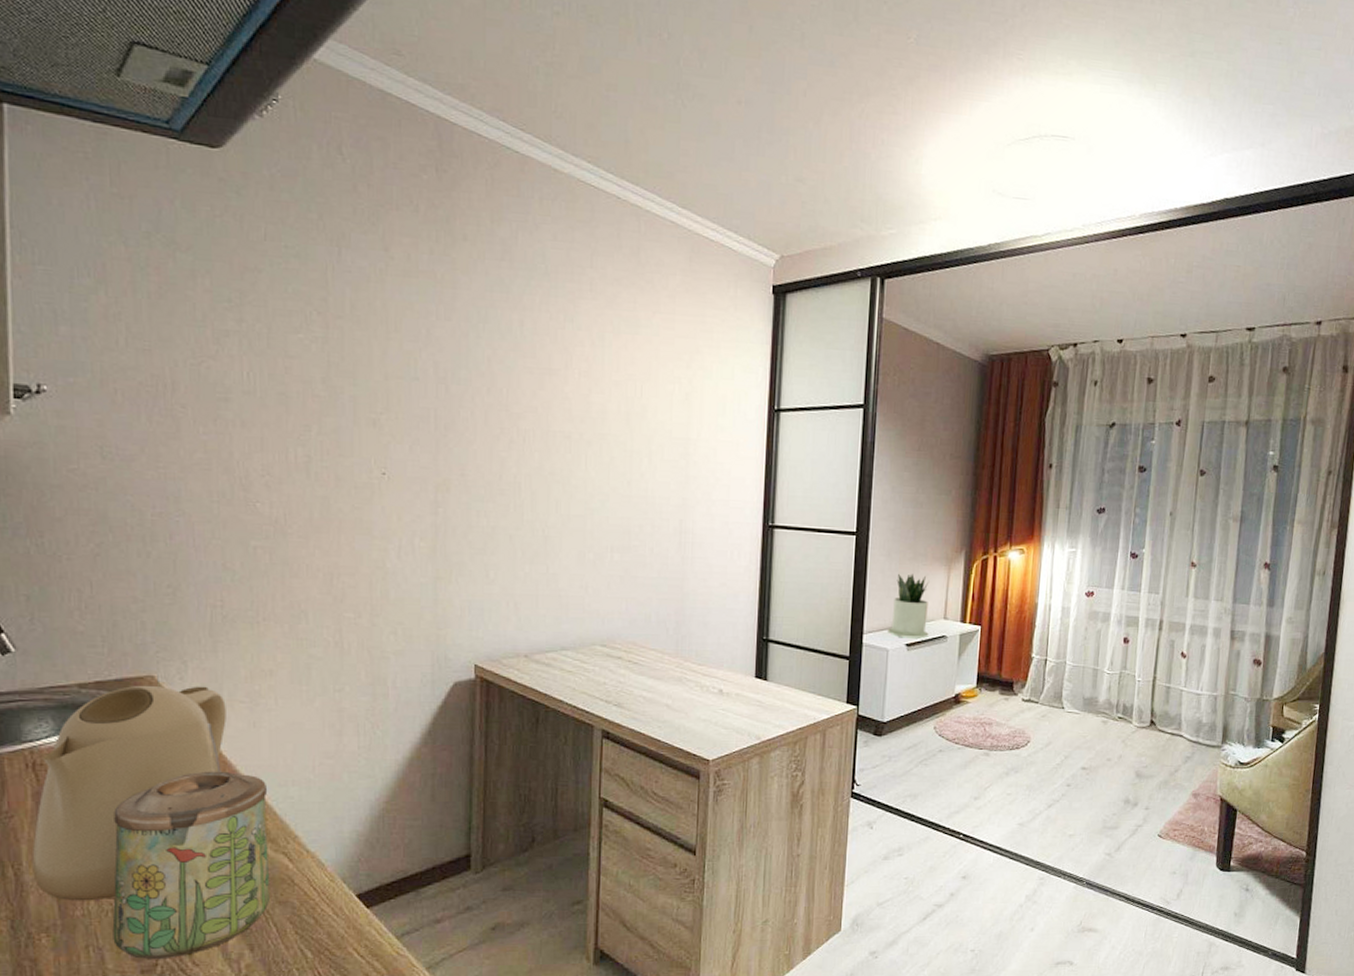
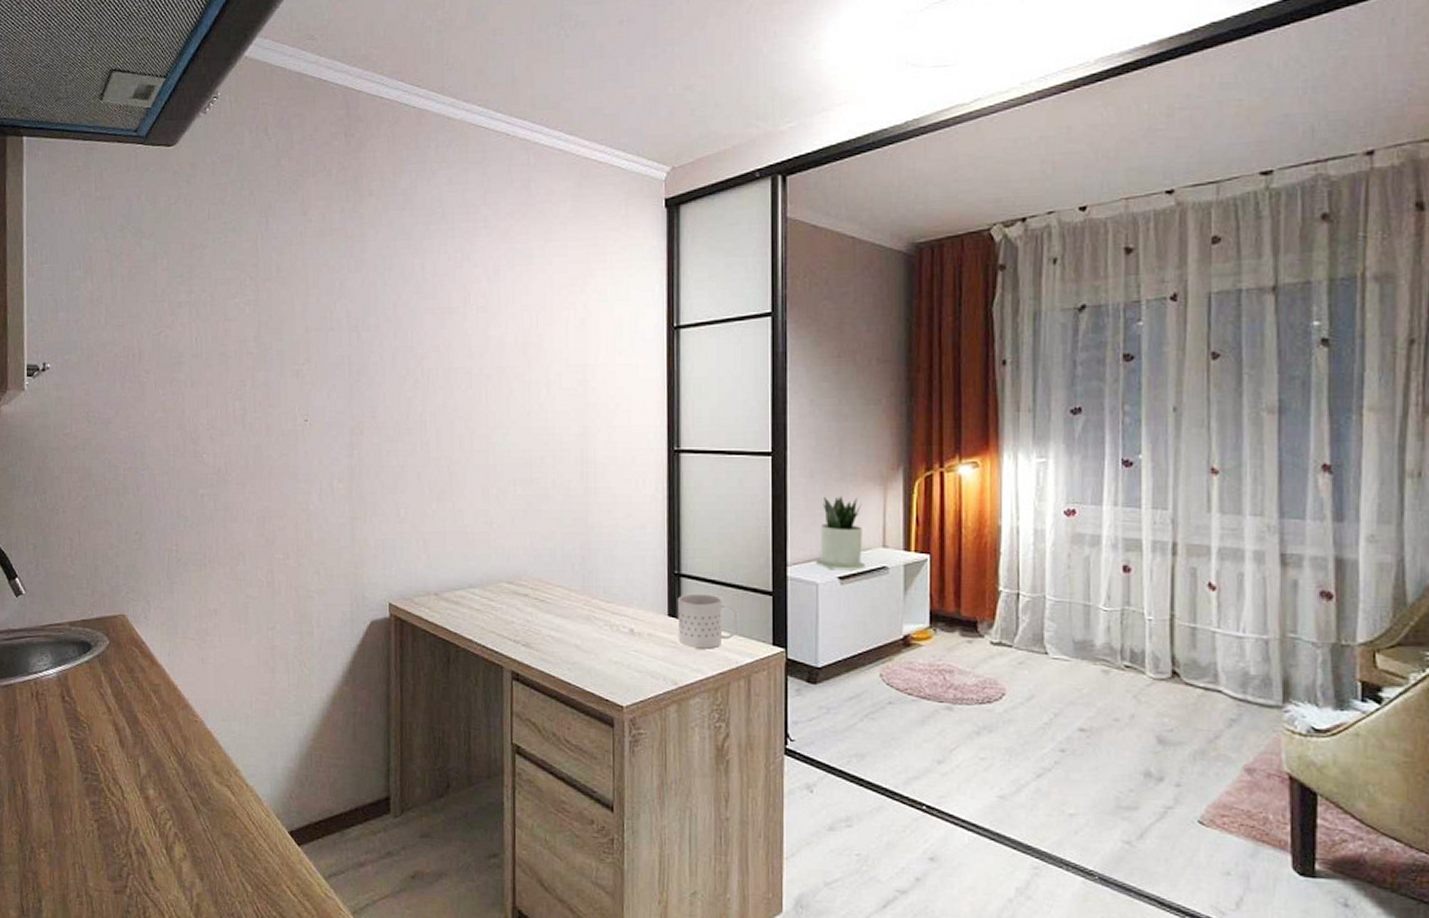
kettle: present [31,685,226,901] -> none [34,623,181,821]
canister: present [112,771,269,960] -> none [93,704,216,882]
mug: none [763,657,817,707] -> present [677,593,737,649]

